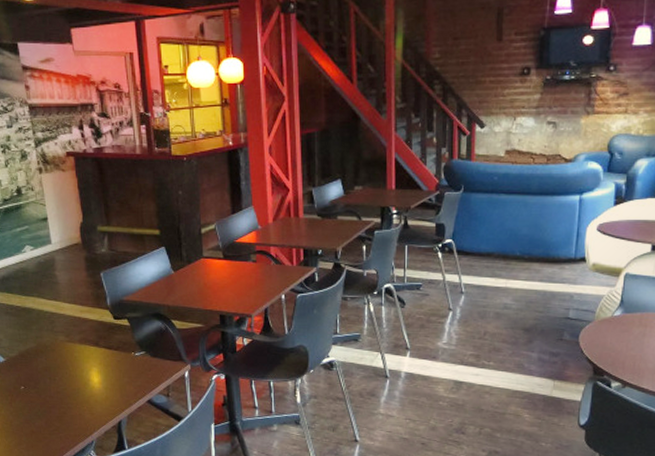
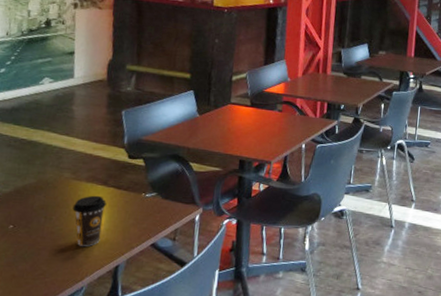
coffee cup: none [71,356,101,404] -> present [72,195,107,246]

